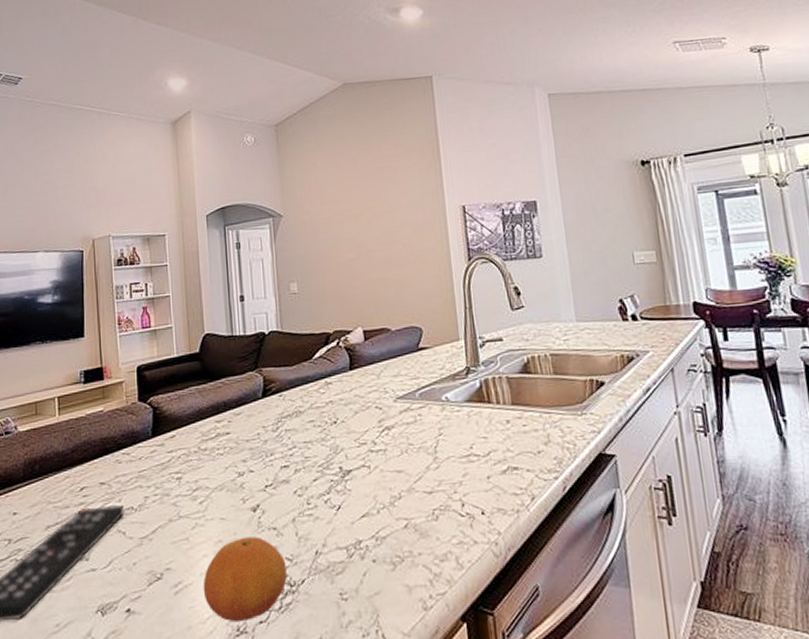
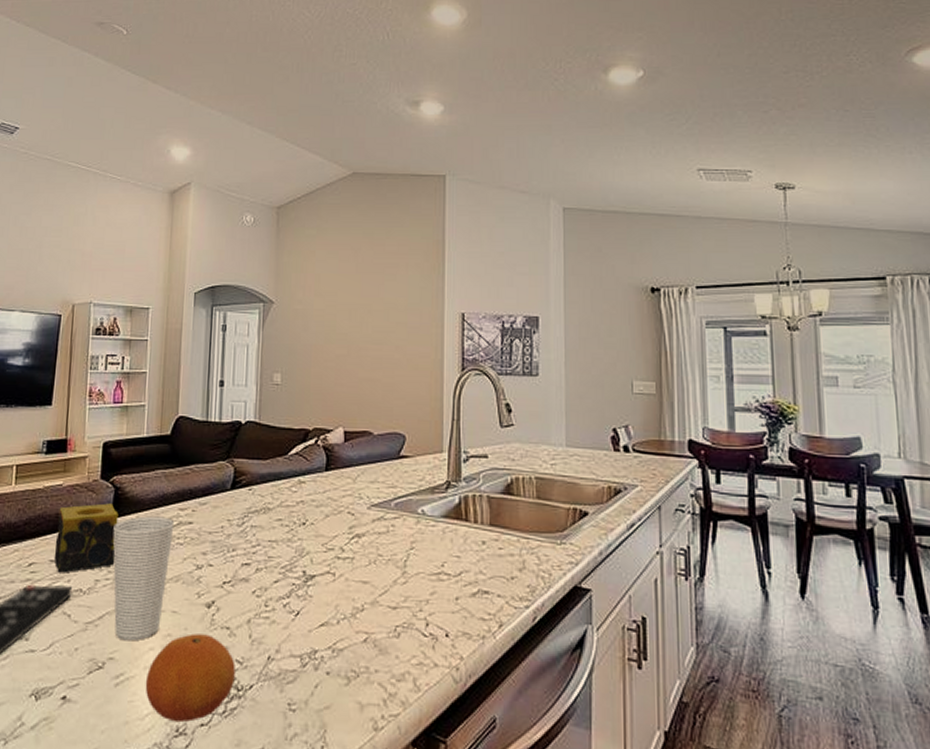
candle: none [102,423,161,494] -> present [53,503,119,573]
cup: none [156,430,213,551] -> present [113,516,175,641]

